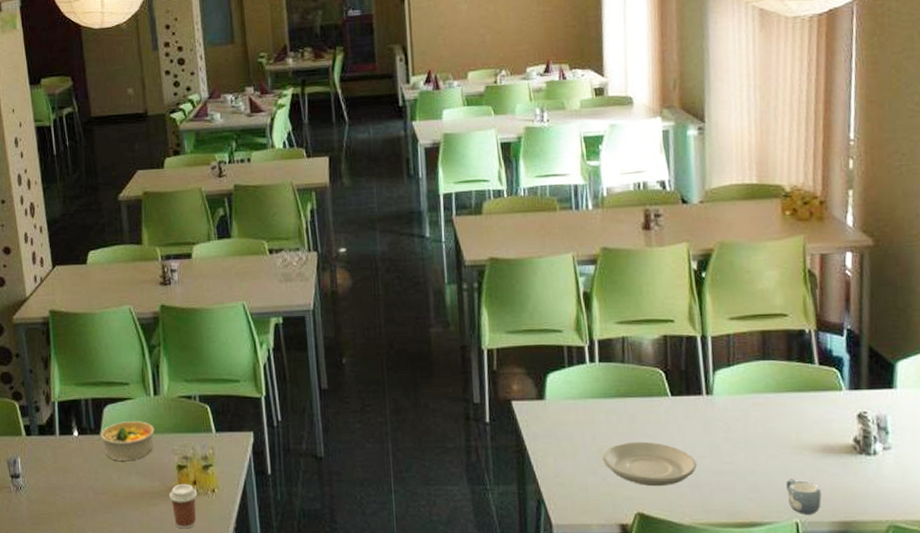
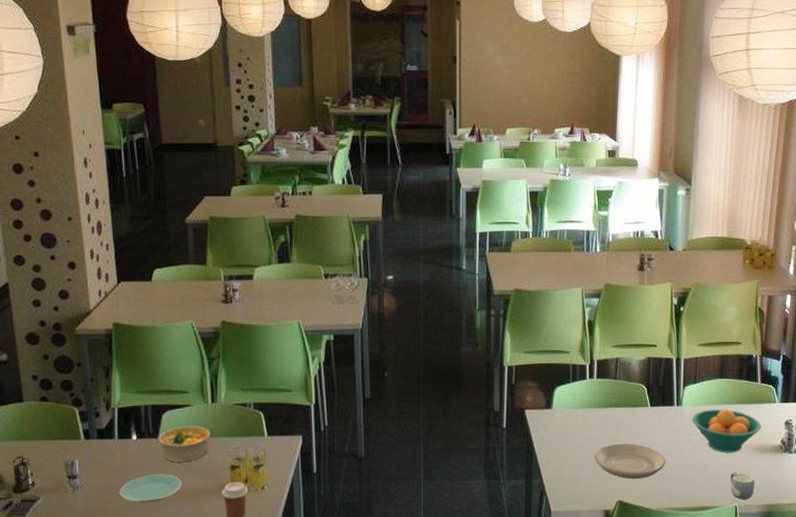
plate: none [62,474,127,506] -> present [119,474,182,503]
fruit bowl: none [728,398,824,454] -> present [692,409,761,453]

